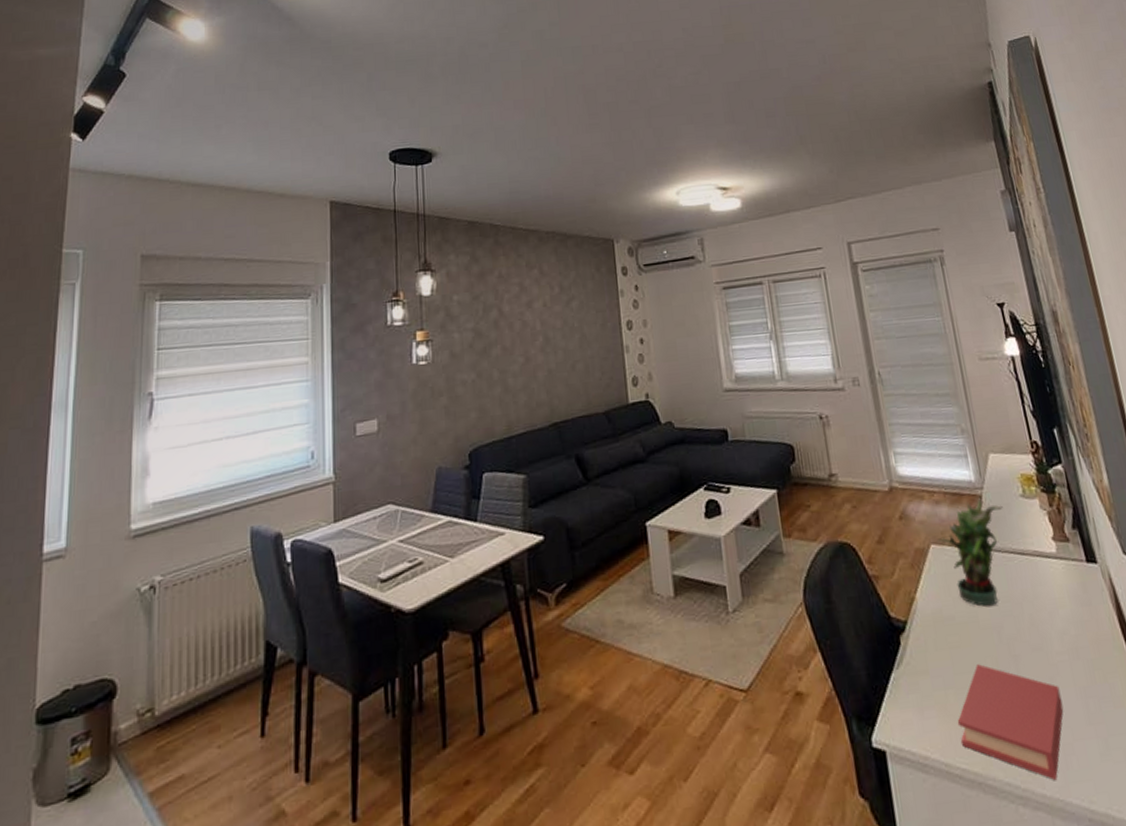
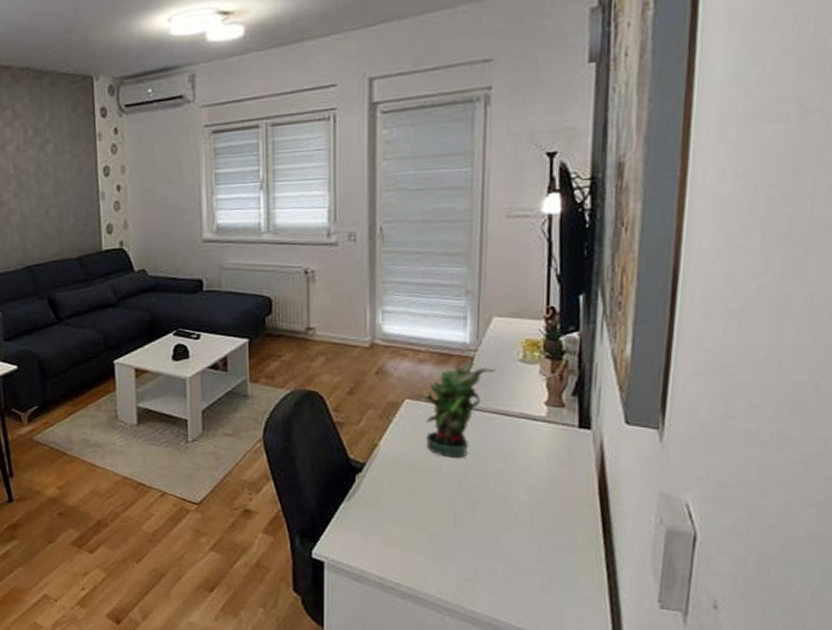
book: present [957,664,1064,780] -> none [399,505,514,601]

